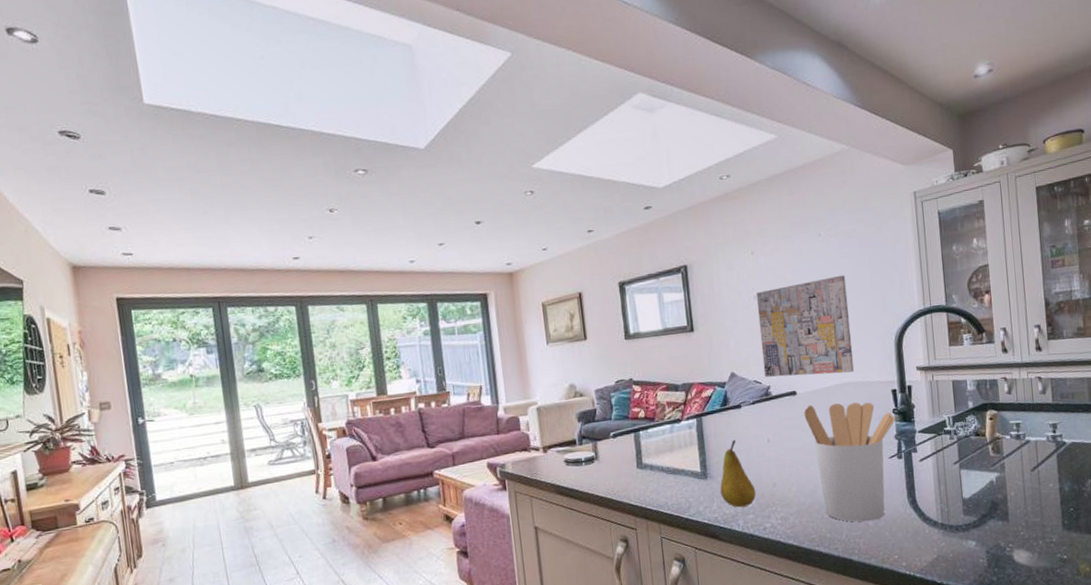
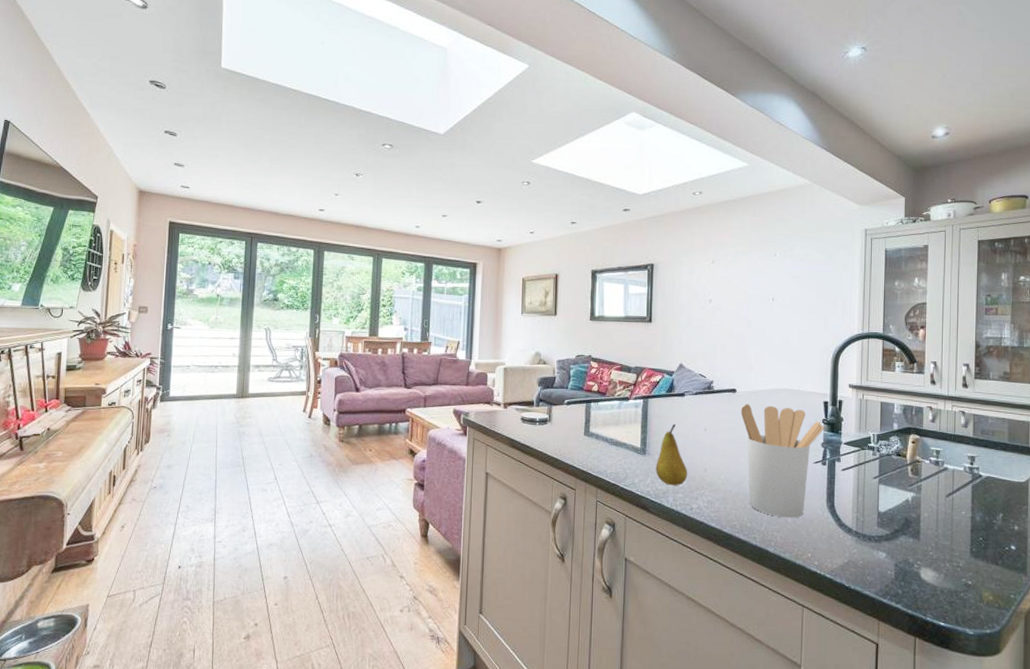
wall art: present [756,275,855,377] -> none [709,292,794,380]

